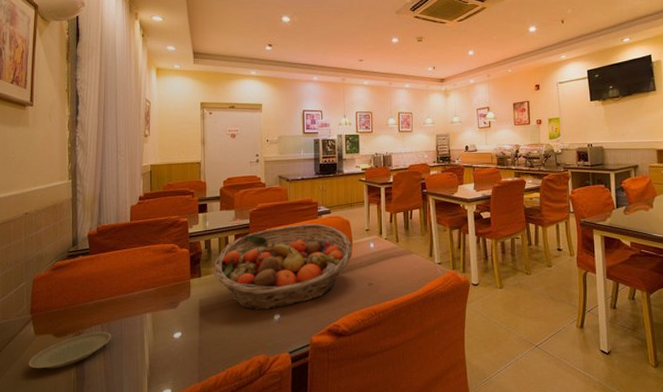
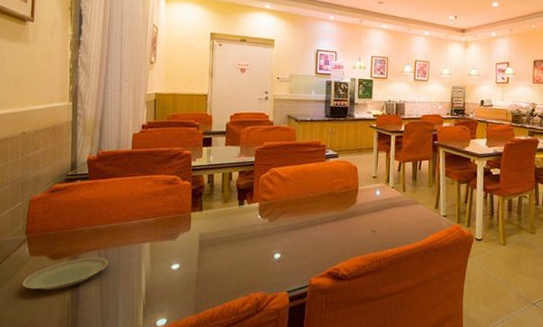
fruit basket: present [214,224,353,310] -> none [215,166,358,249]

